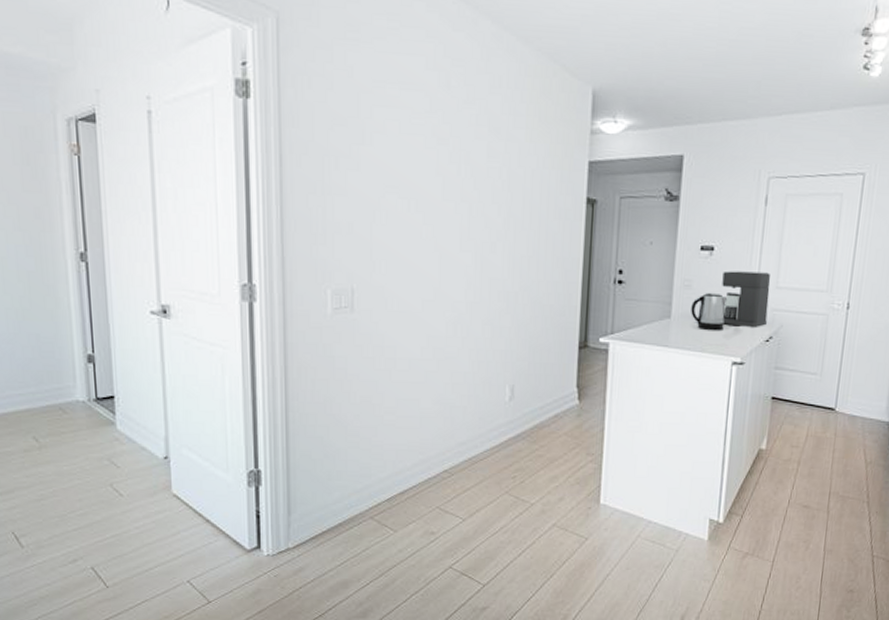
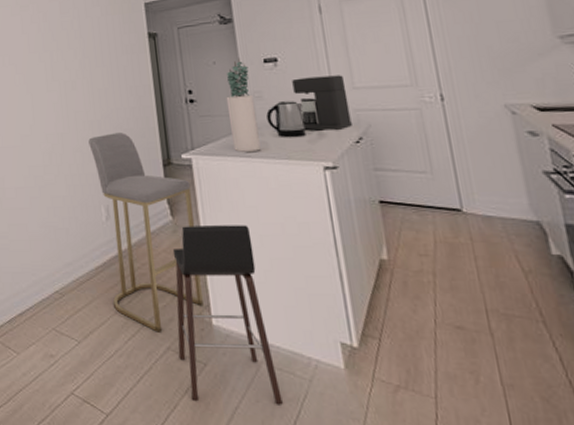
bar stool: none [501,307,603,511] -> present [88,132,203,332]
bar stool: none [562,411,652,570] -> present [172,225,283,404]
vase: none [653,241,684,343] -> present [226,58,261,153]

